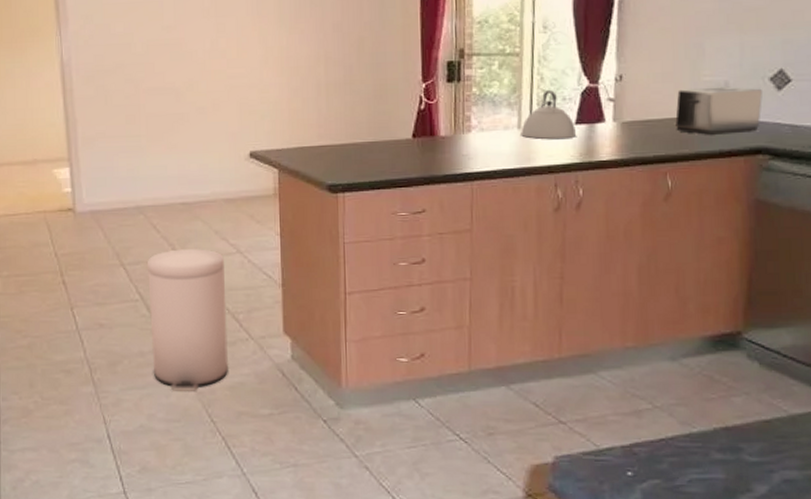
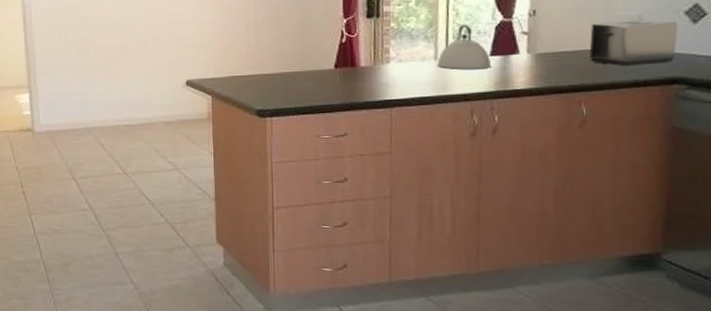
pedal bin: present [147,248,229,391] -> none [95,164,168,292]

